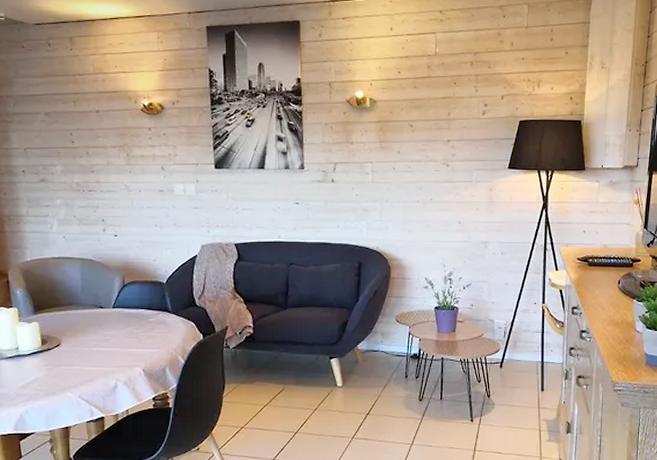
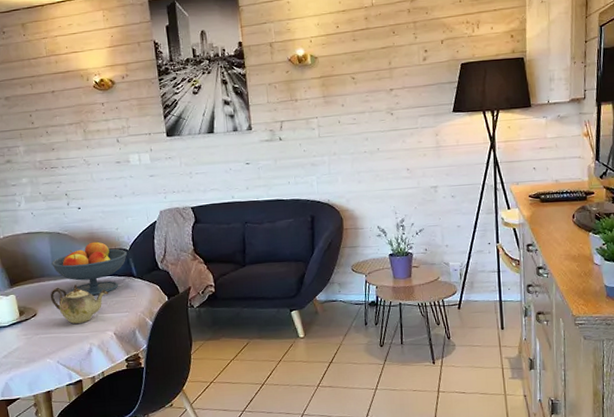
teapot: none [76,316,140,357] -> present [50,284,108,324]
fruit bowl: none [81,271,163,329] -> present [52,240,127,296]

